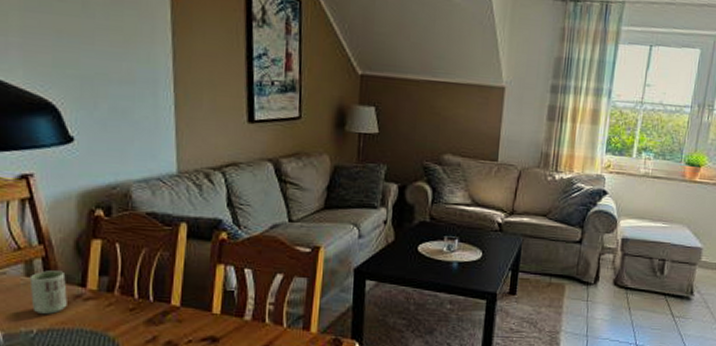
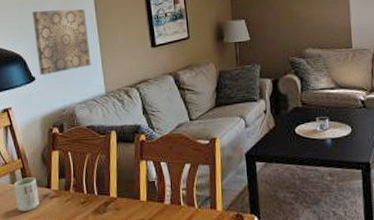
wall art: none [75,44,160,137] -> present [32,9,91,76]

